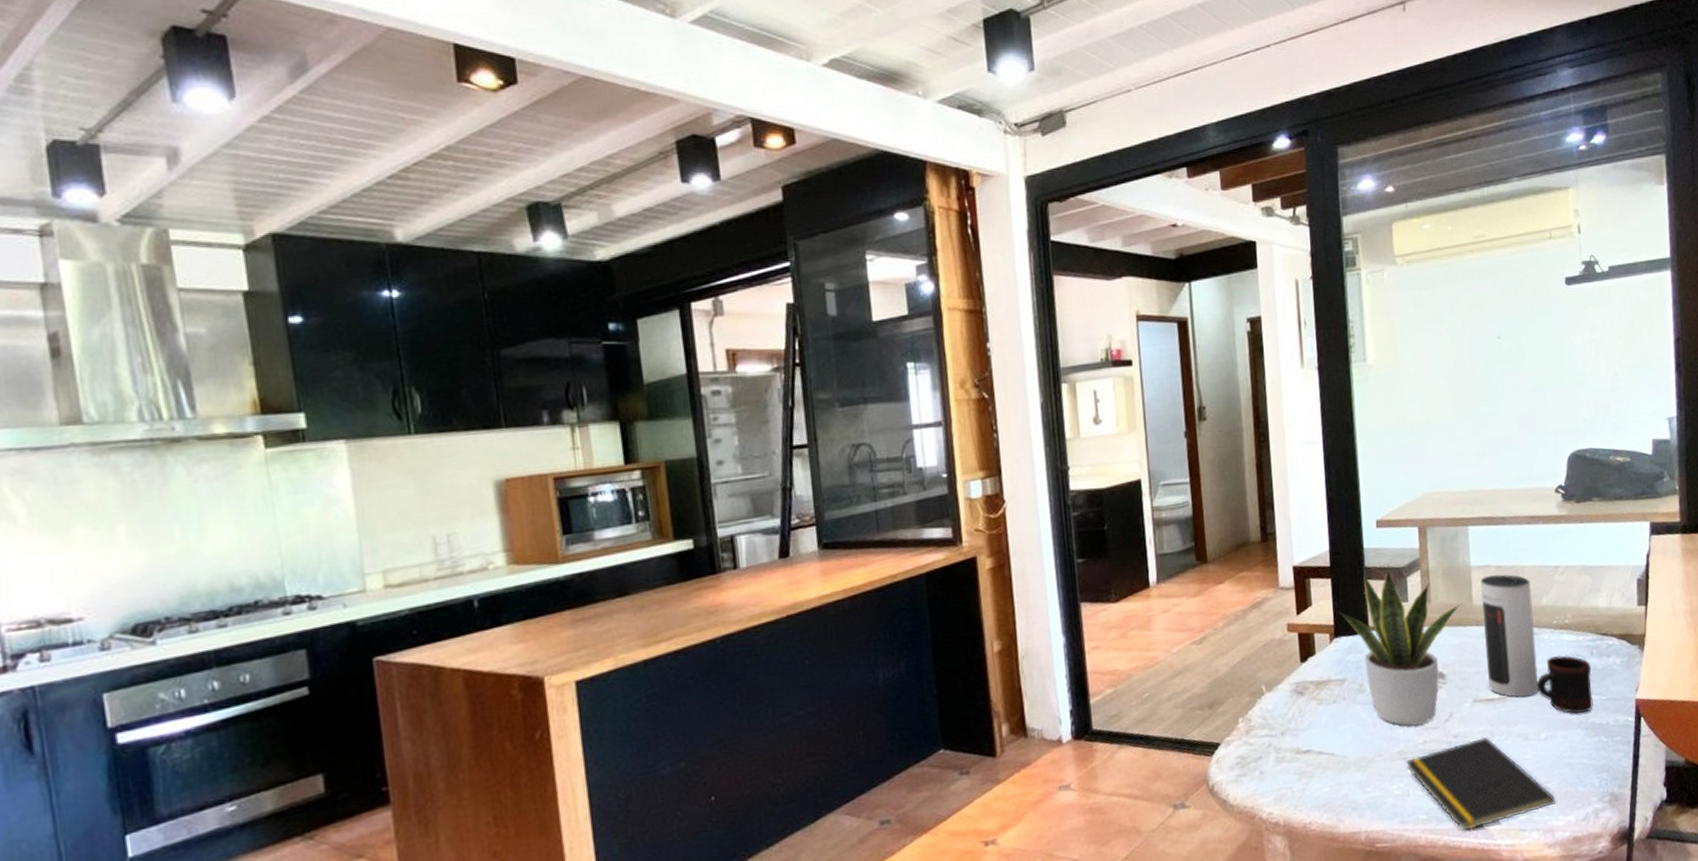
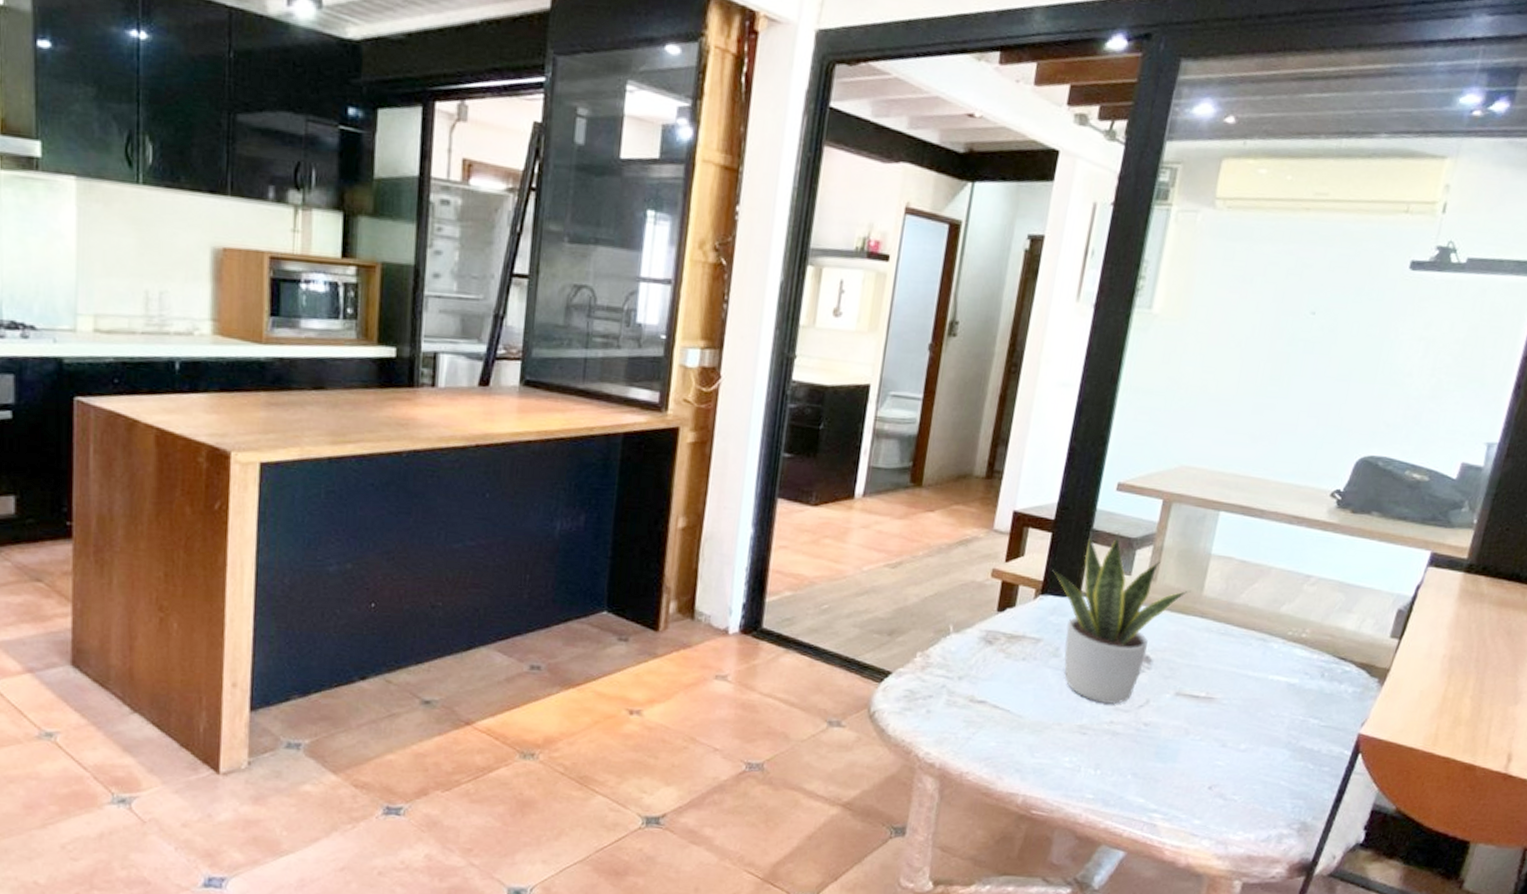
notepad: present [1405,736,1556,831] -> none [1084,731,1240,822]
speaker: present [1480,574,1538,698] -> none [1196,567,1275,703]
mug: present [1536,655,1593,714] -> none [1249,667,1318,735]

